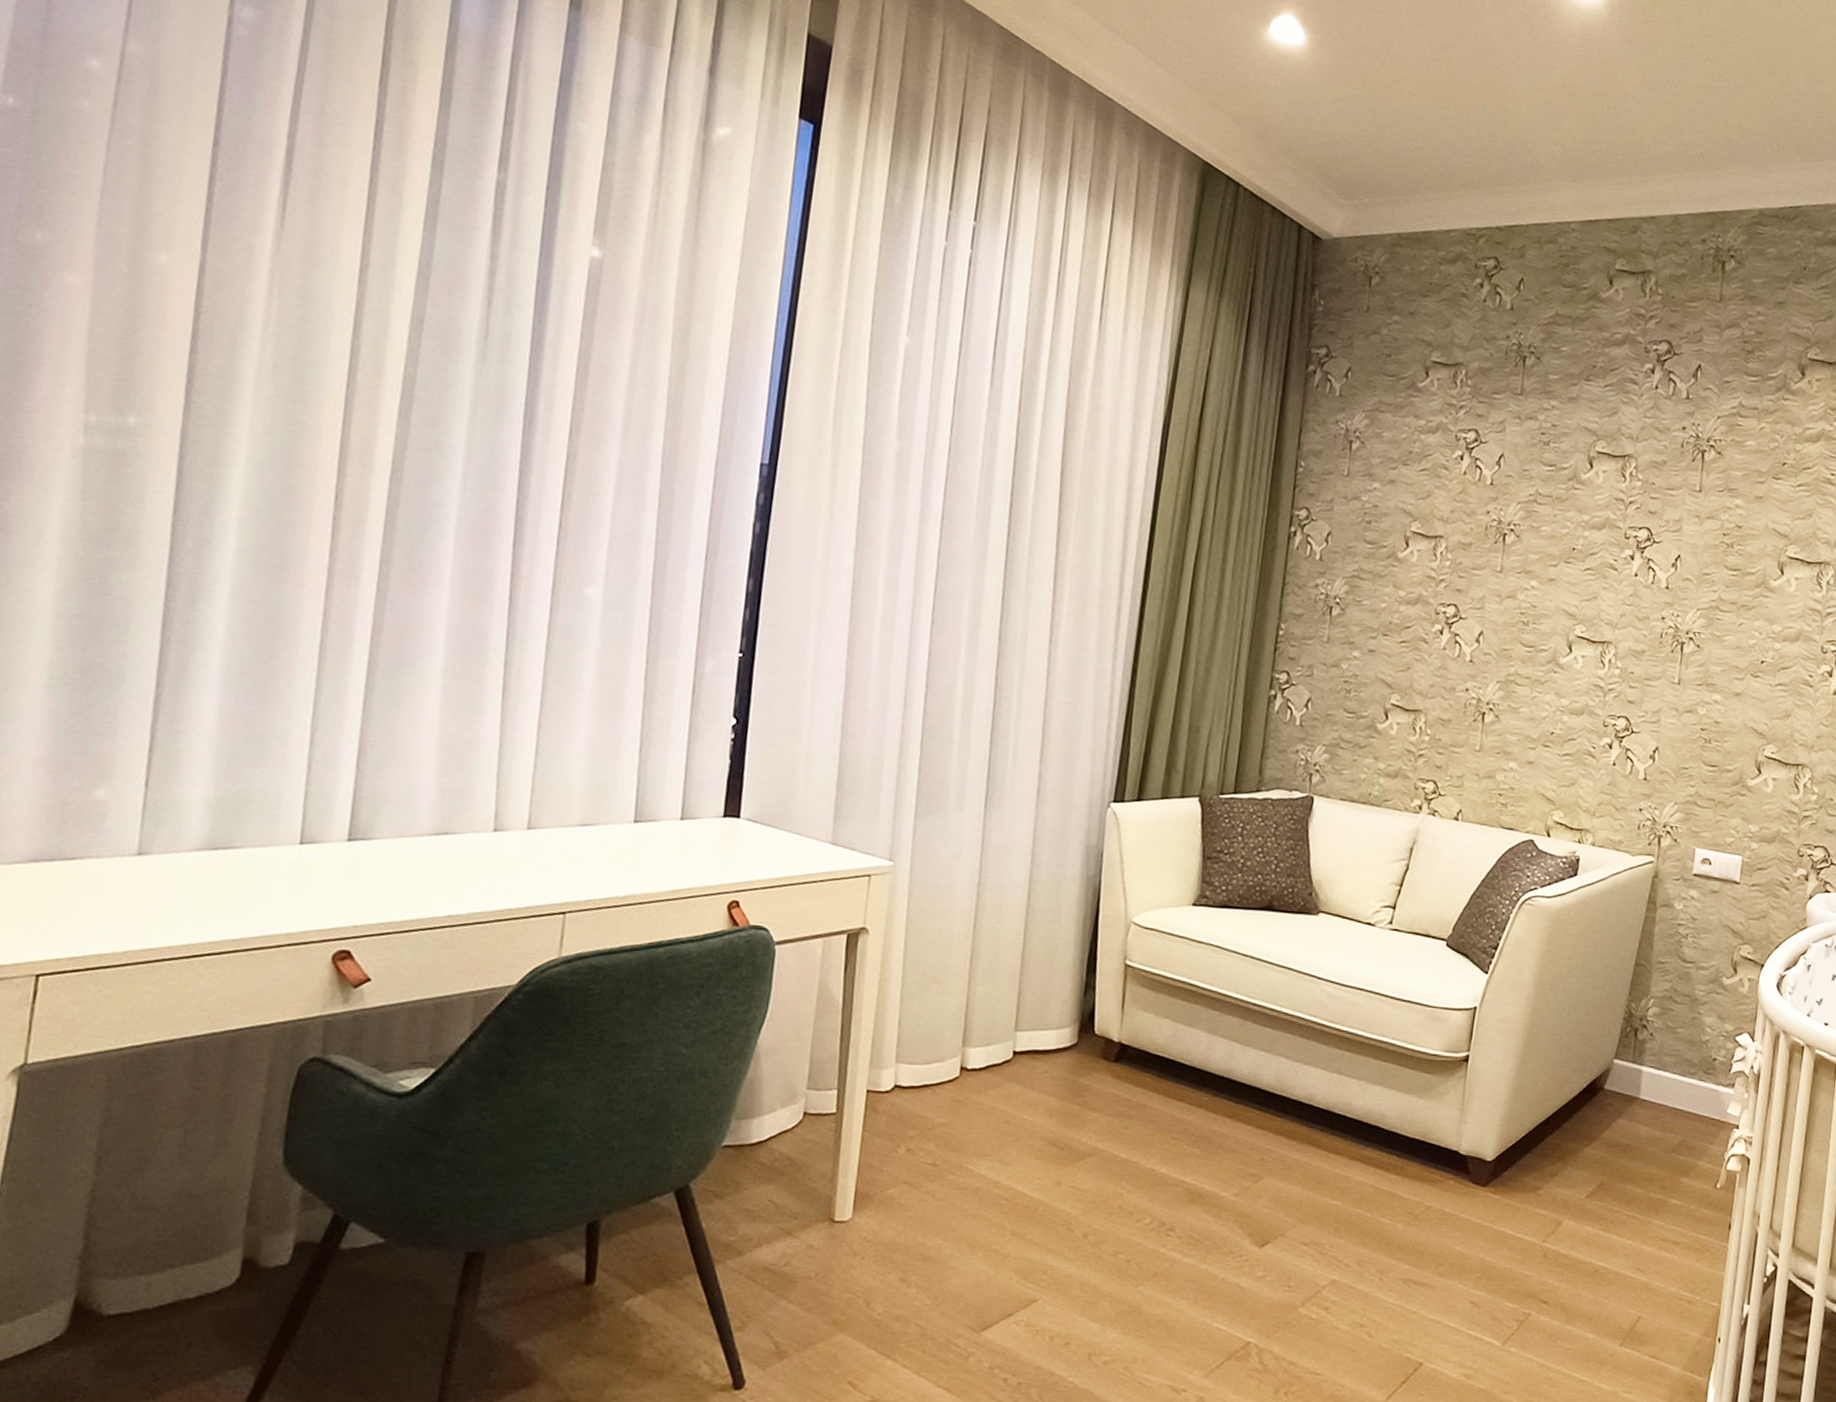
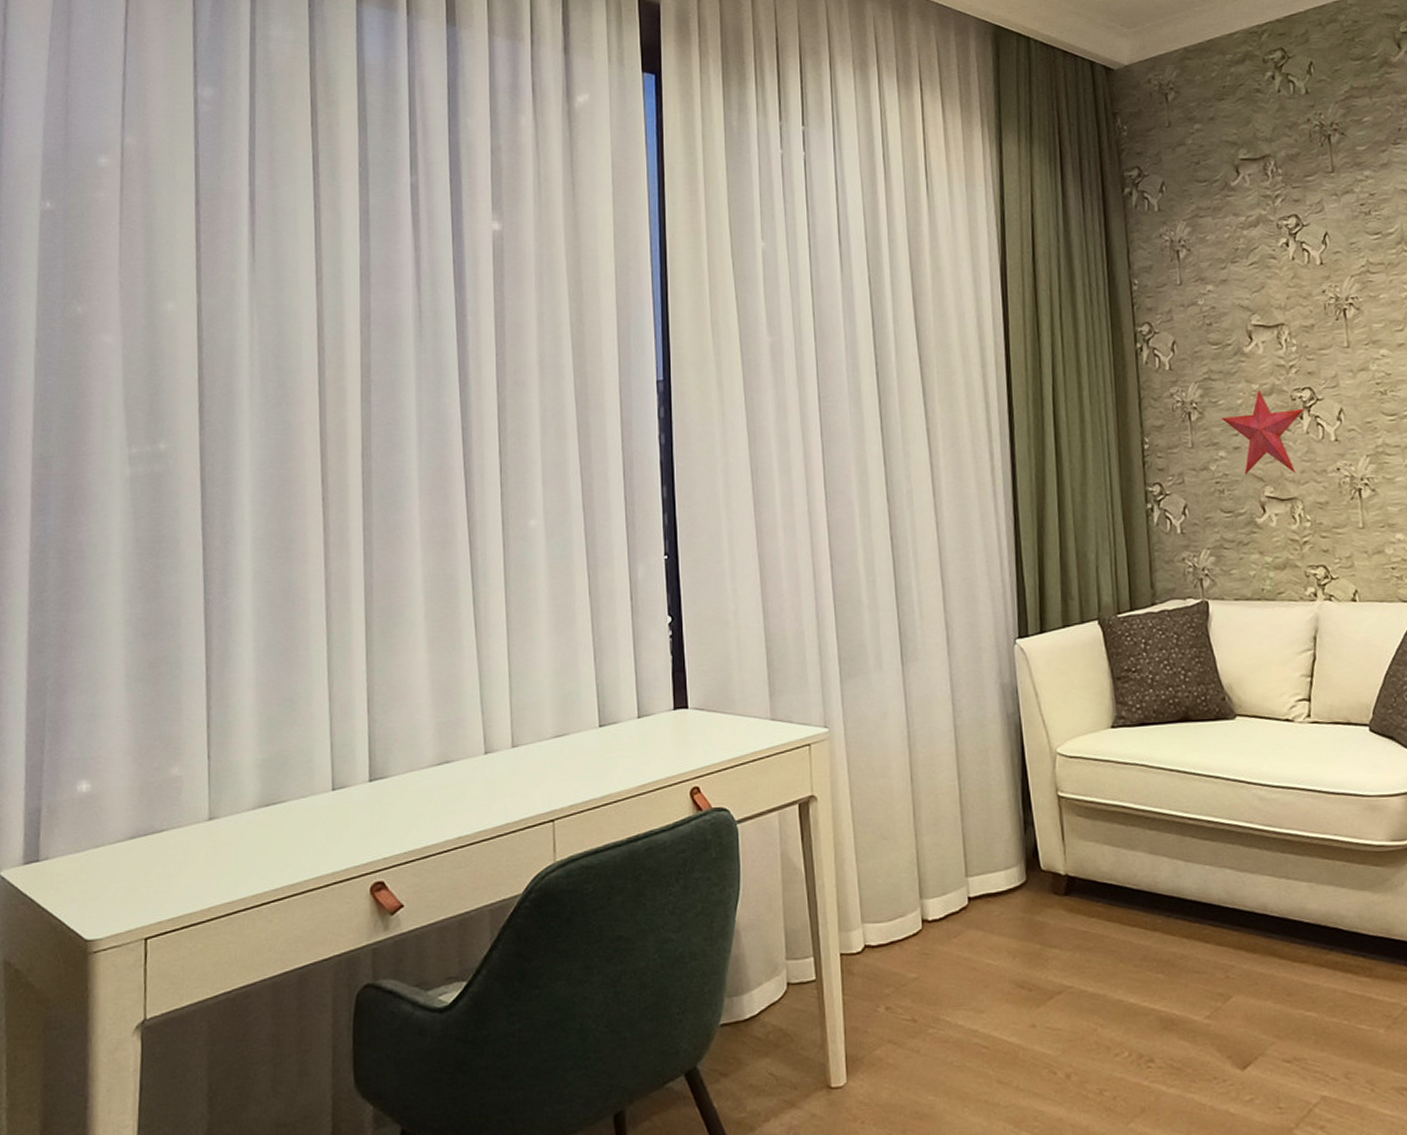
decorative star: none [1362,597,1447,687] -> present [1221,389,1306,475]

